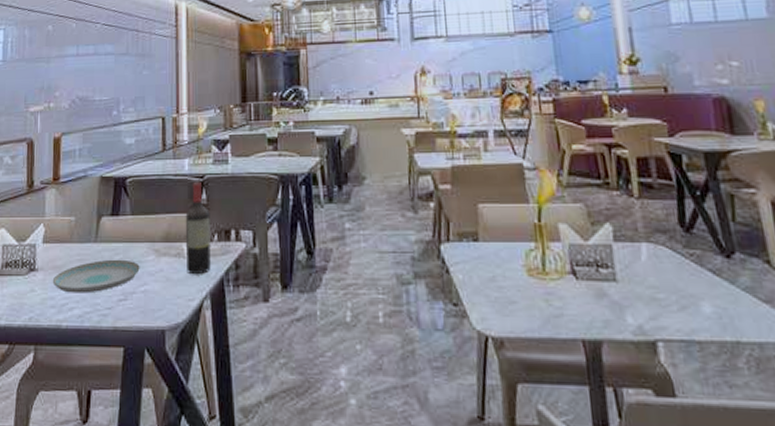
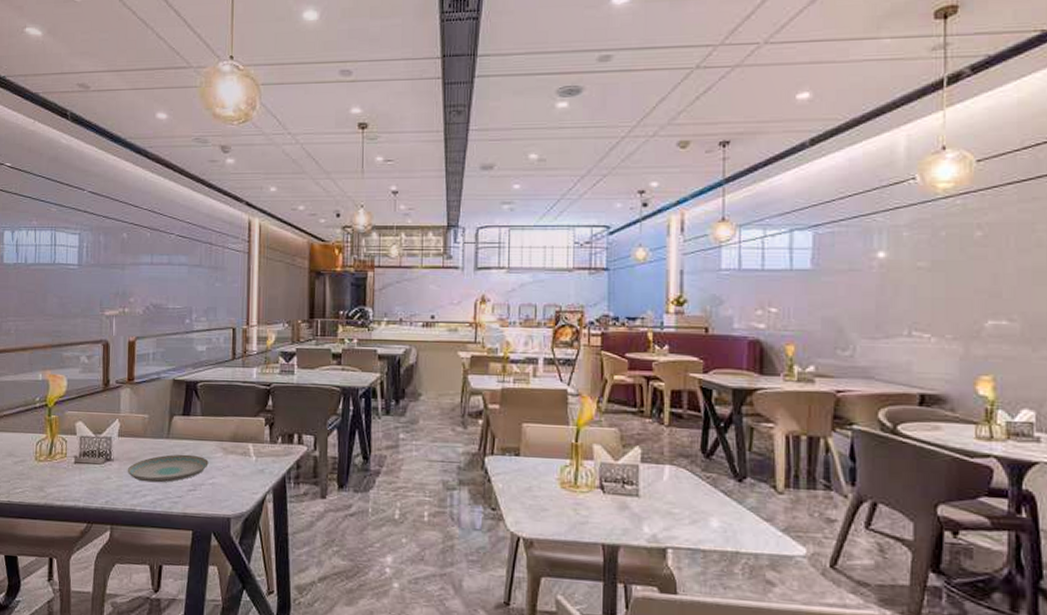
wine bottle: present [185,181,211,275] -> none [251,389,275,472]

